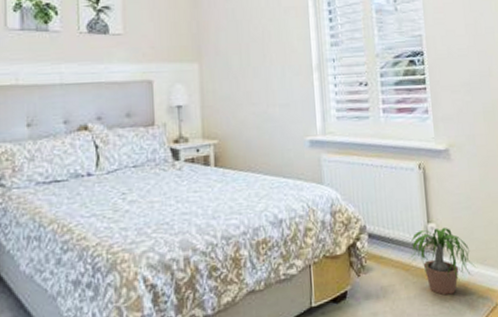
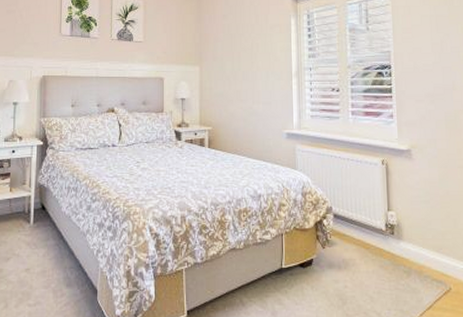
potted plant: present [409,227,476,296] -> none [369,216,431,274]

